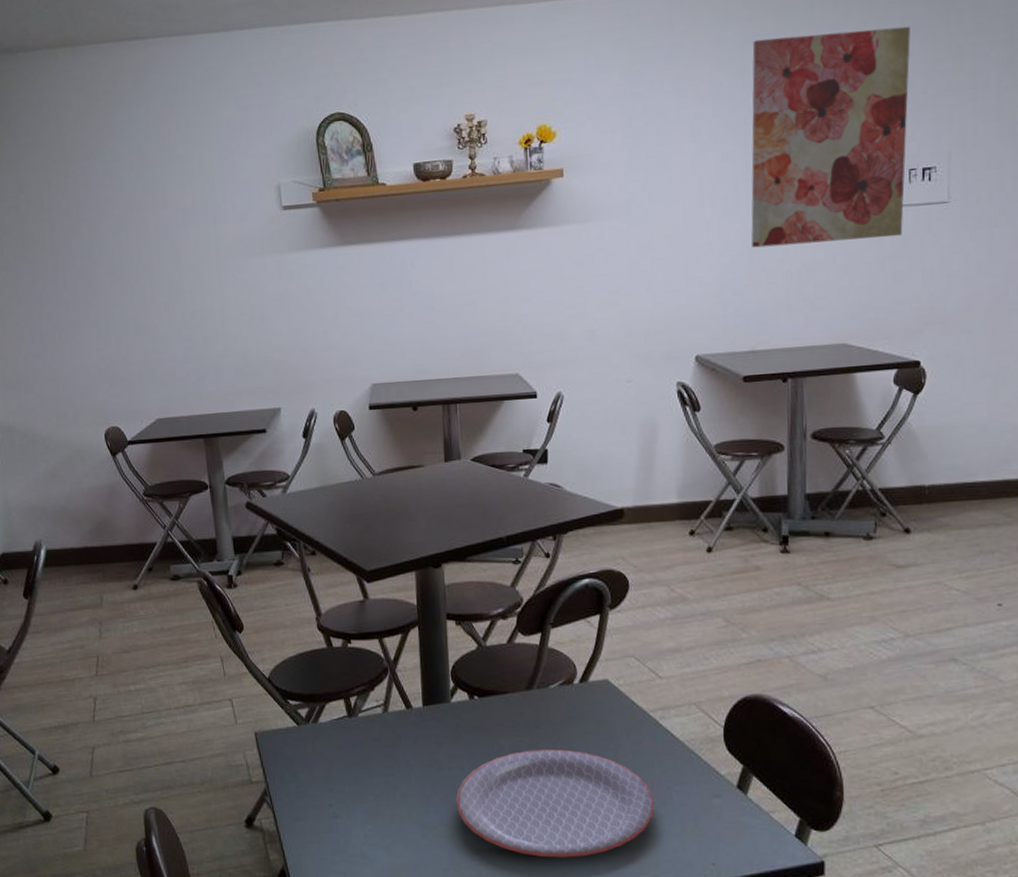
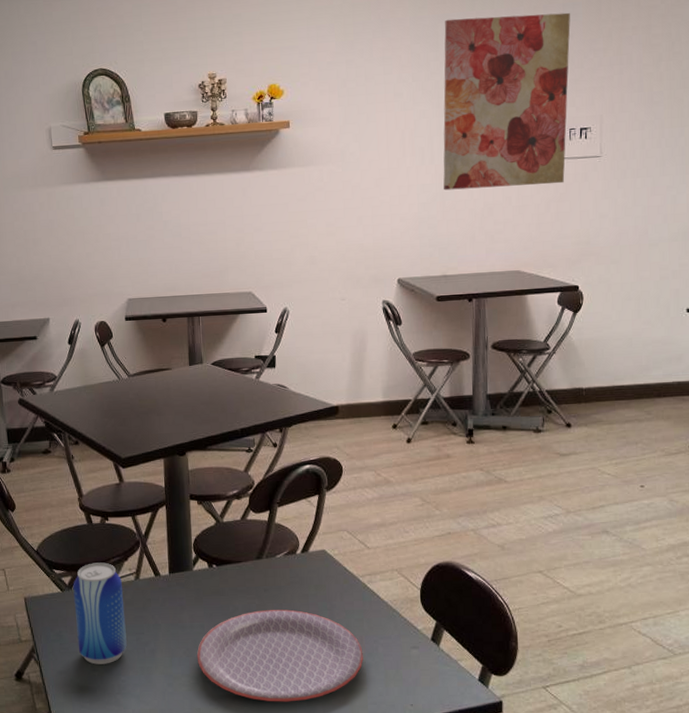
beer can: none [310,692,374,810] -> present [73,562,127,665]

